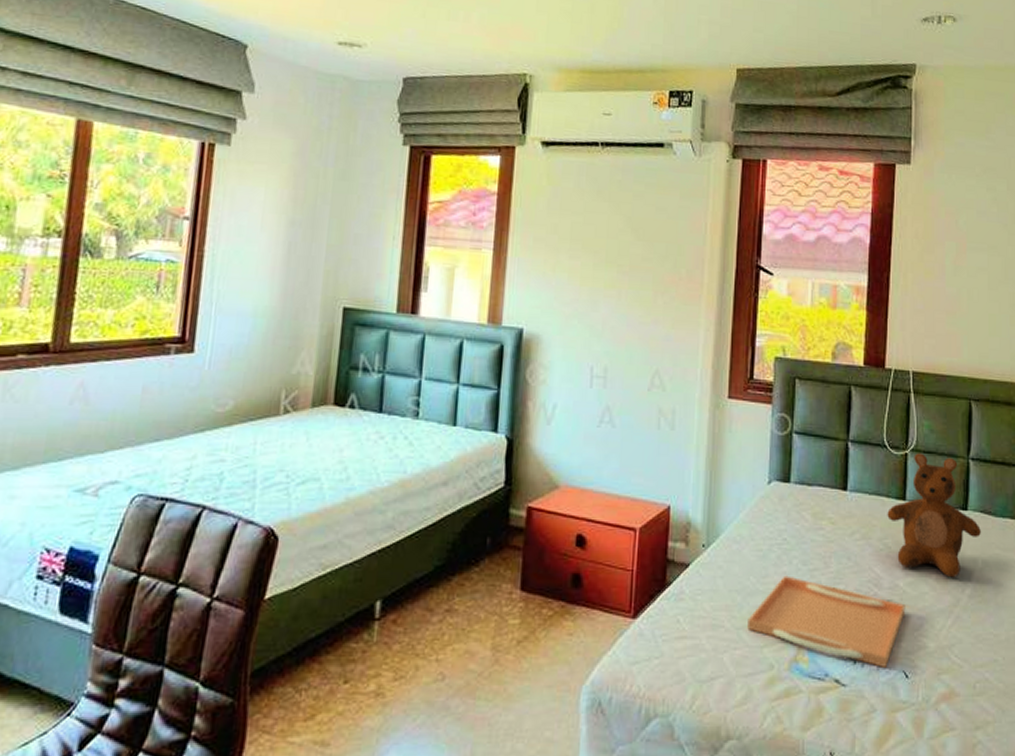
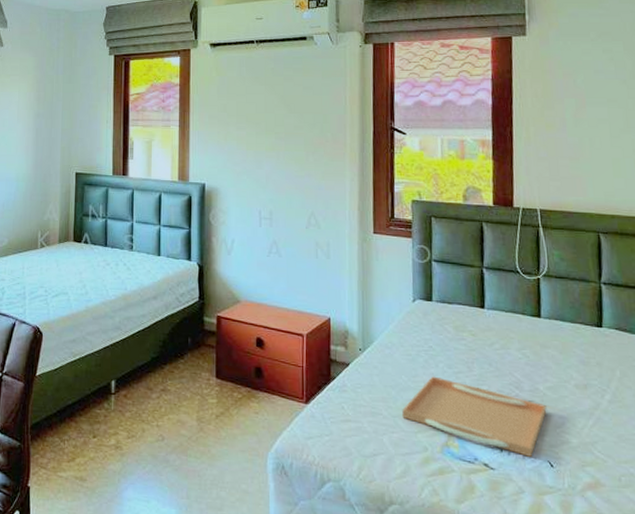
teddy bear: present [887,453,981,578] -> none [524,278,617,385]

